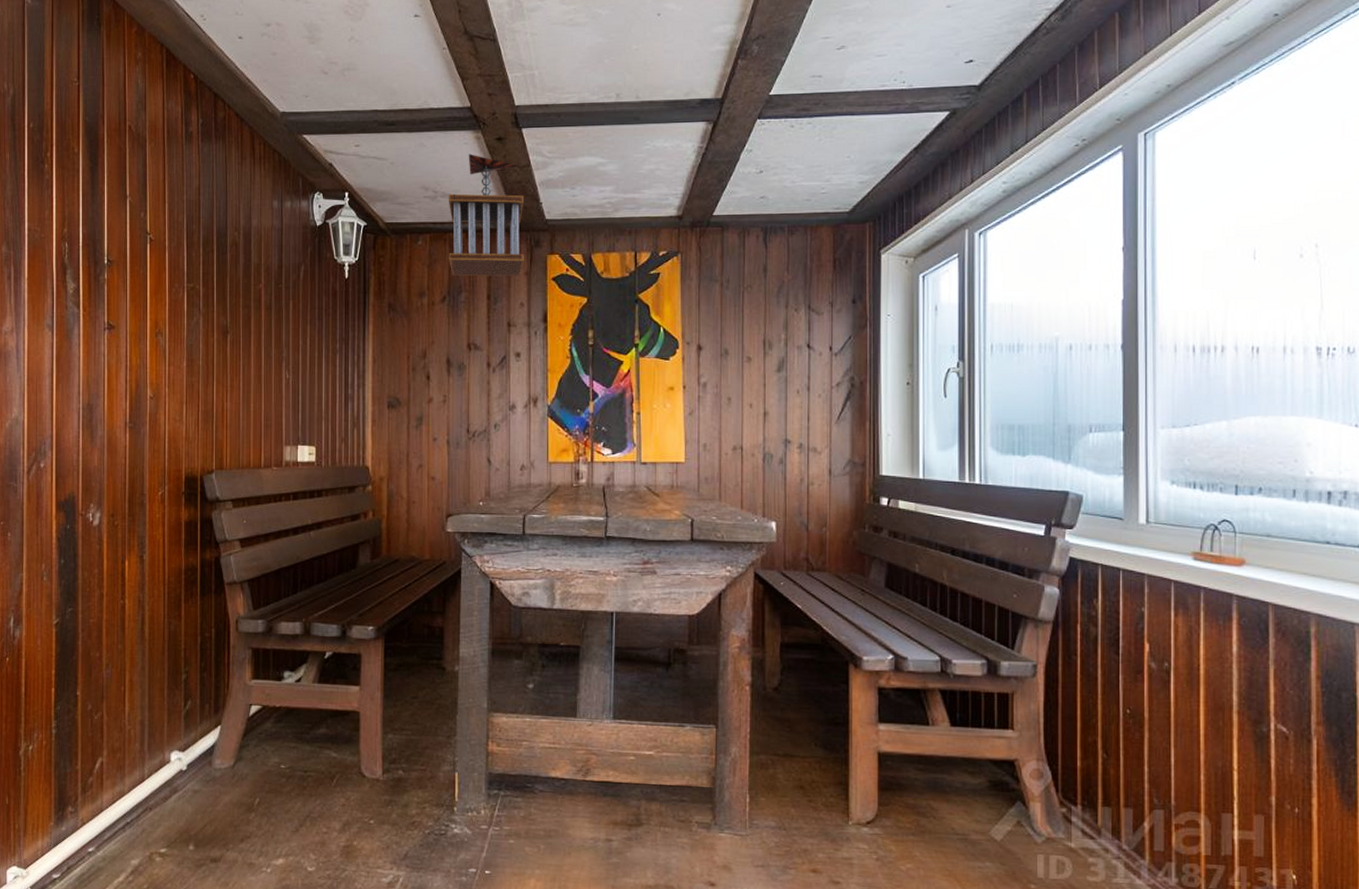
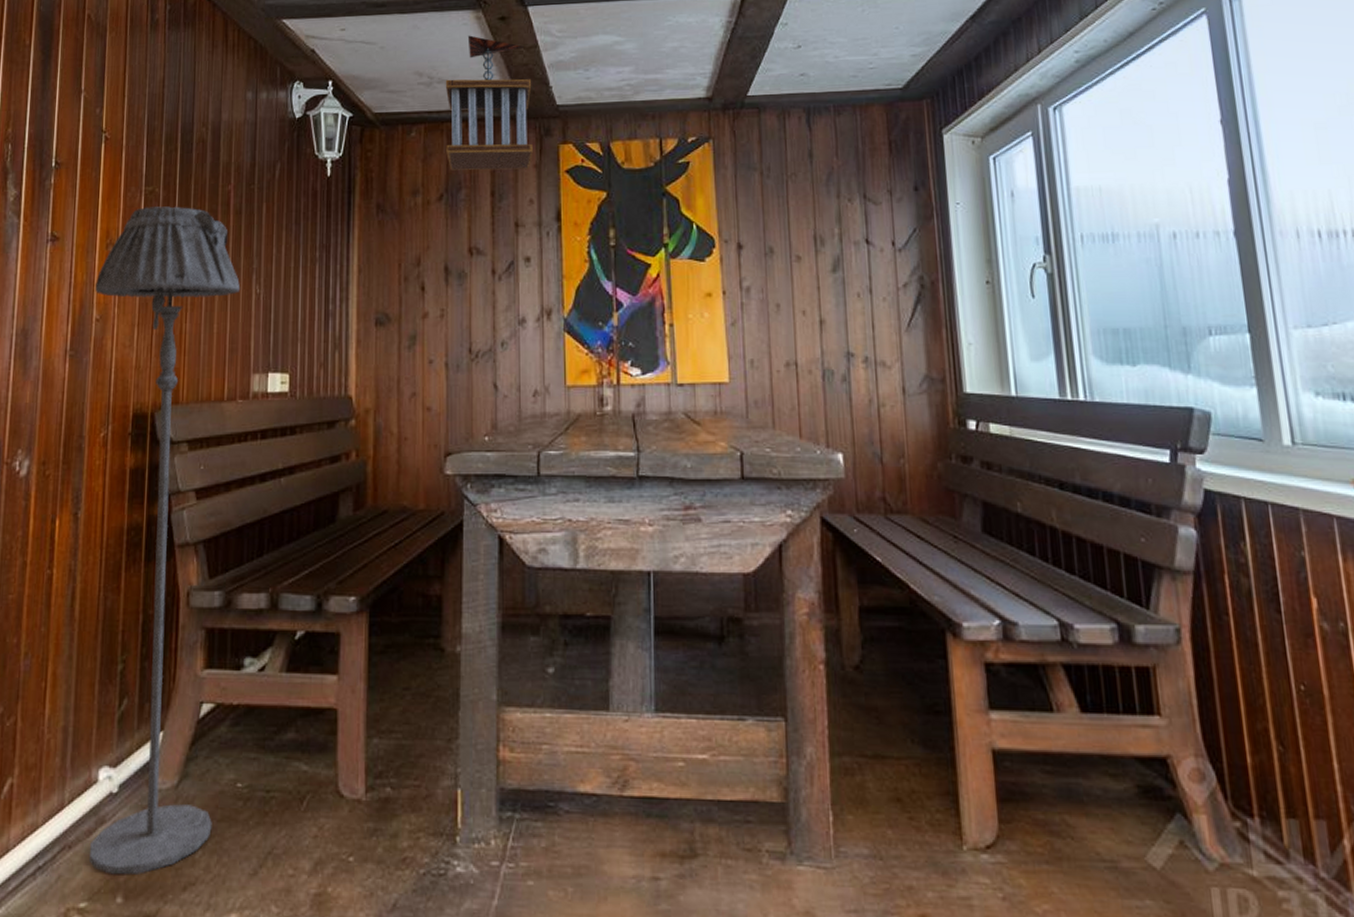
floor lamp: none [148,301,273,830] -> present [88,206,241,875]

